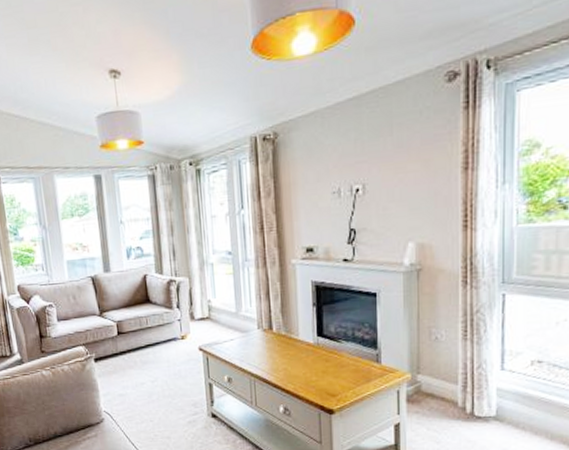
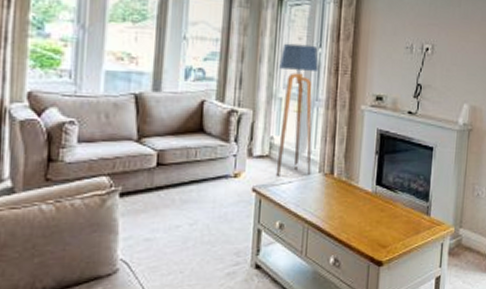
floor lamp: none [206,208,250,336] -> present [275,43,319,177]

